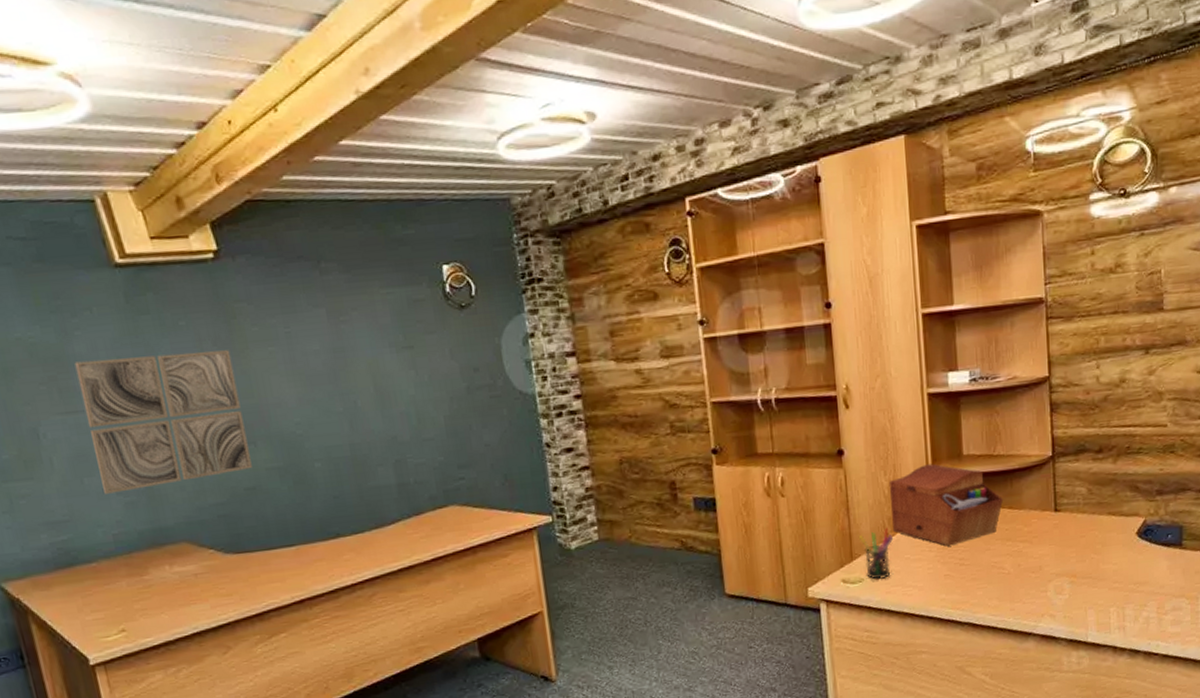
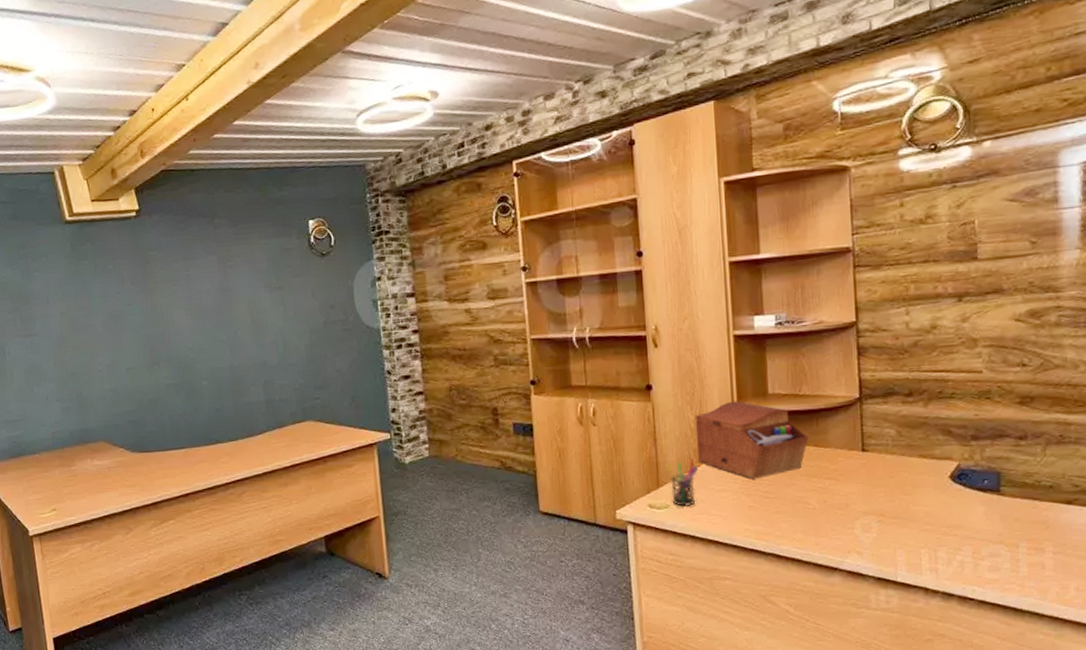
wall art: present [74,350,252,494] -> none [33,288,155,400]

